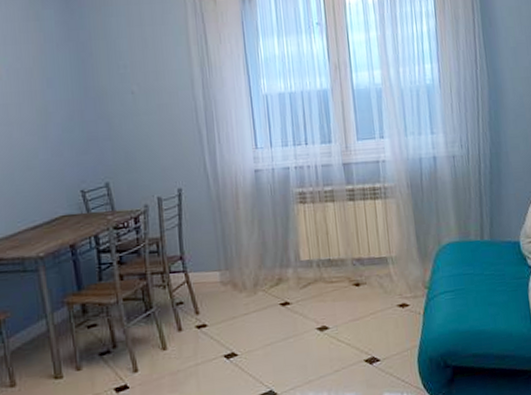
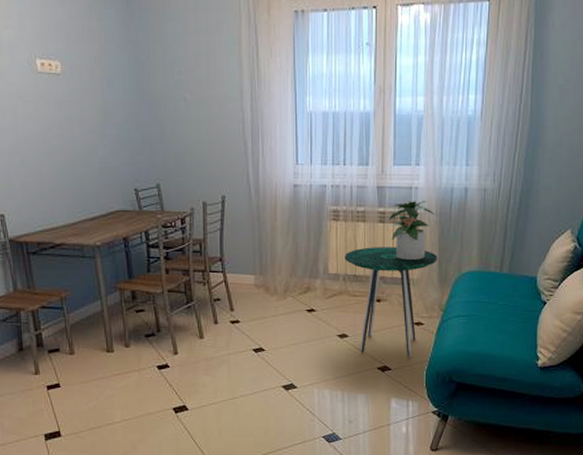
side table: none [316,225,415,346] -> present [345,247,437,358]
potted plant: none [357,172,406,239] -> present [388,200,435,261]

